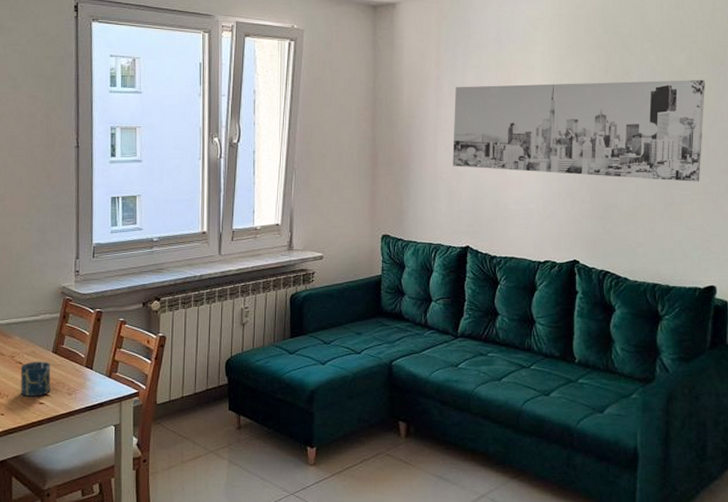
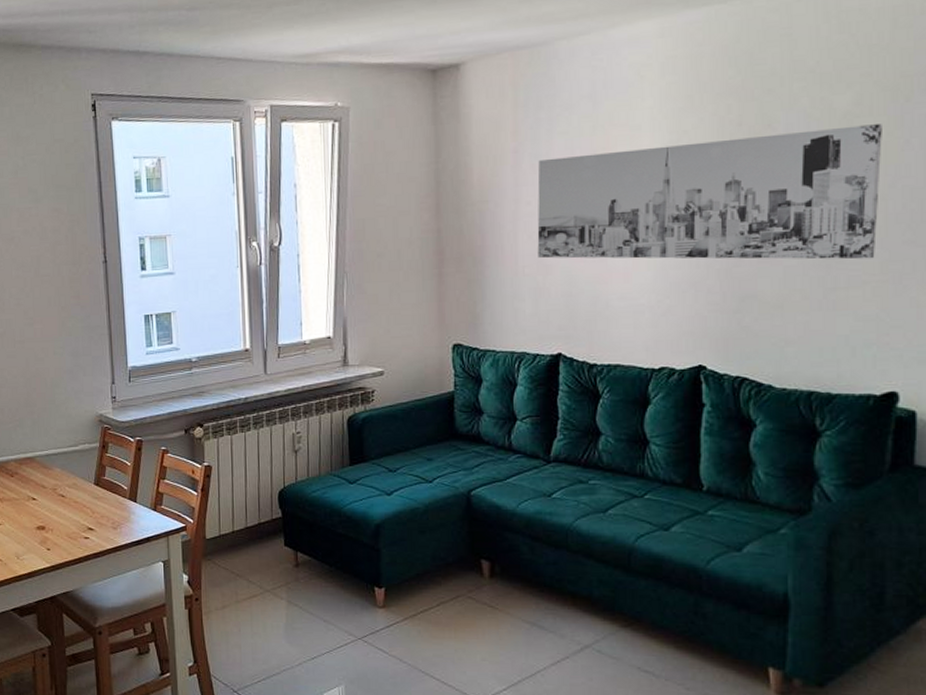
cup: present [20,361,51,397] -> none [63,493,95,531]

